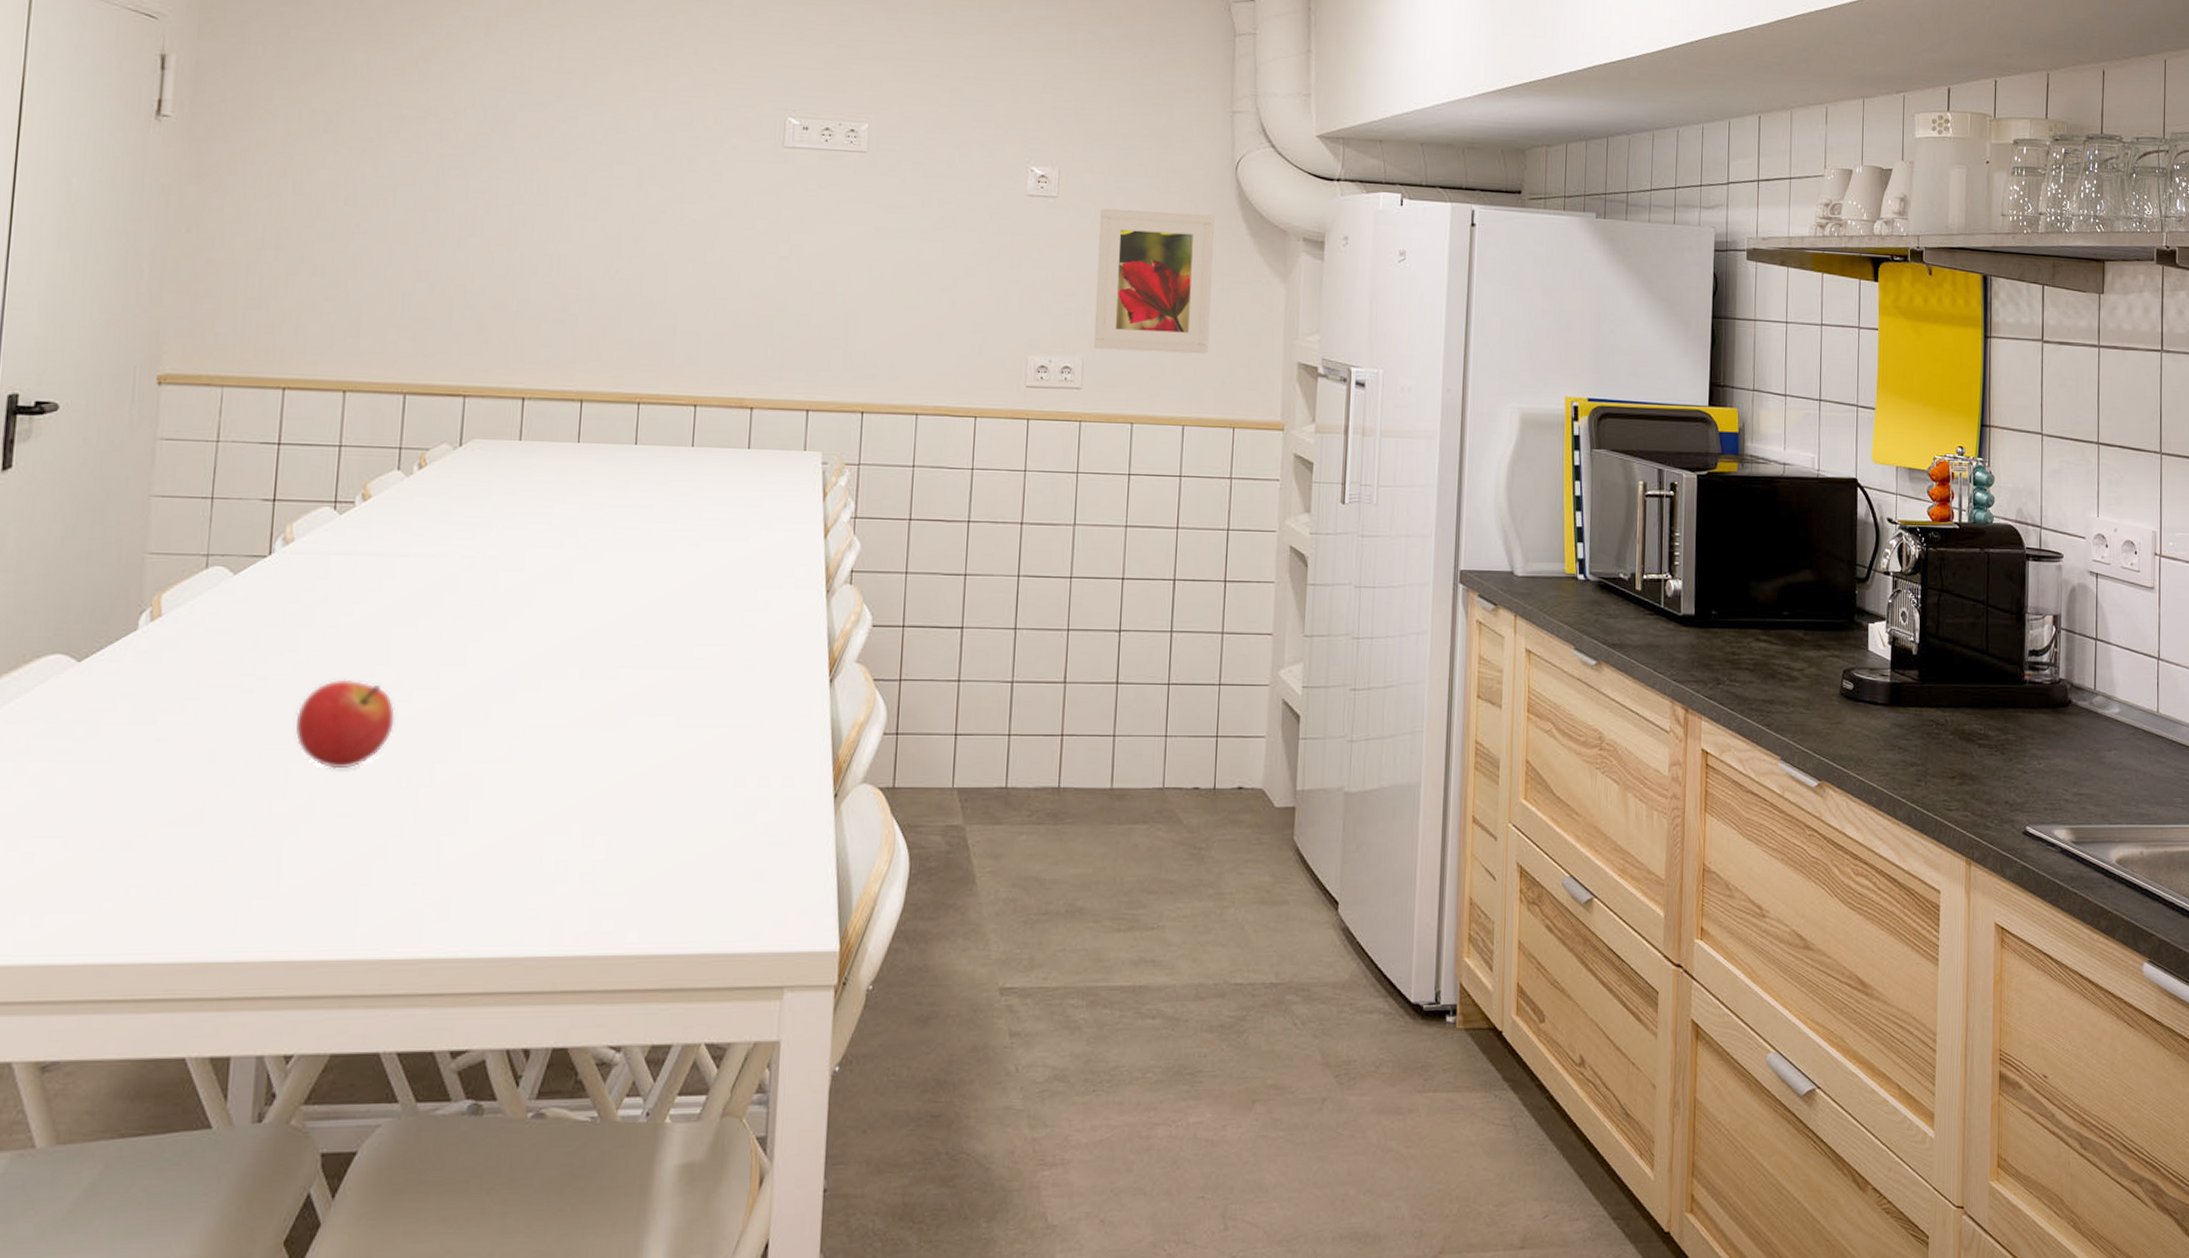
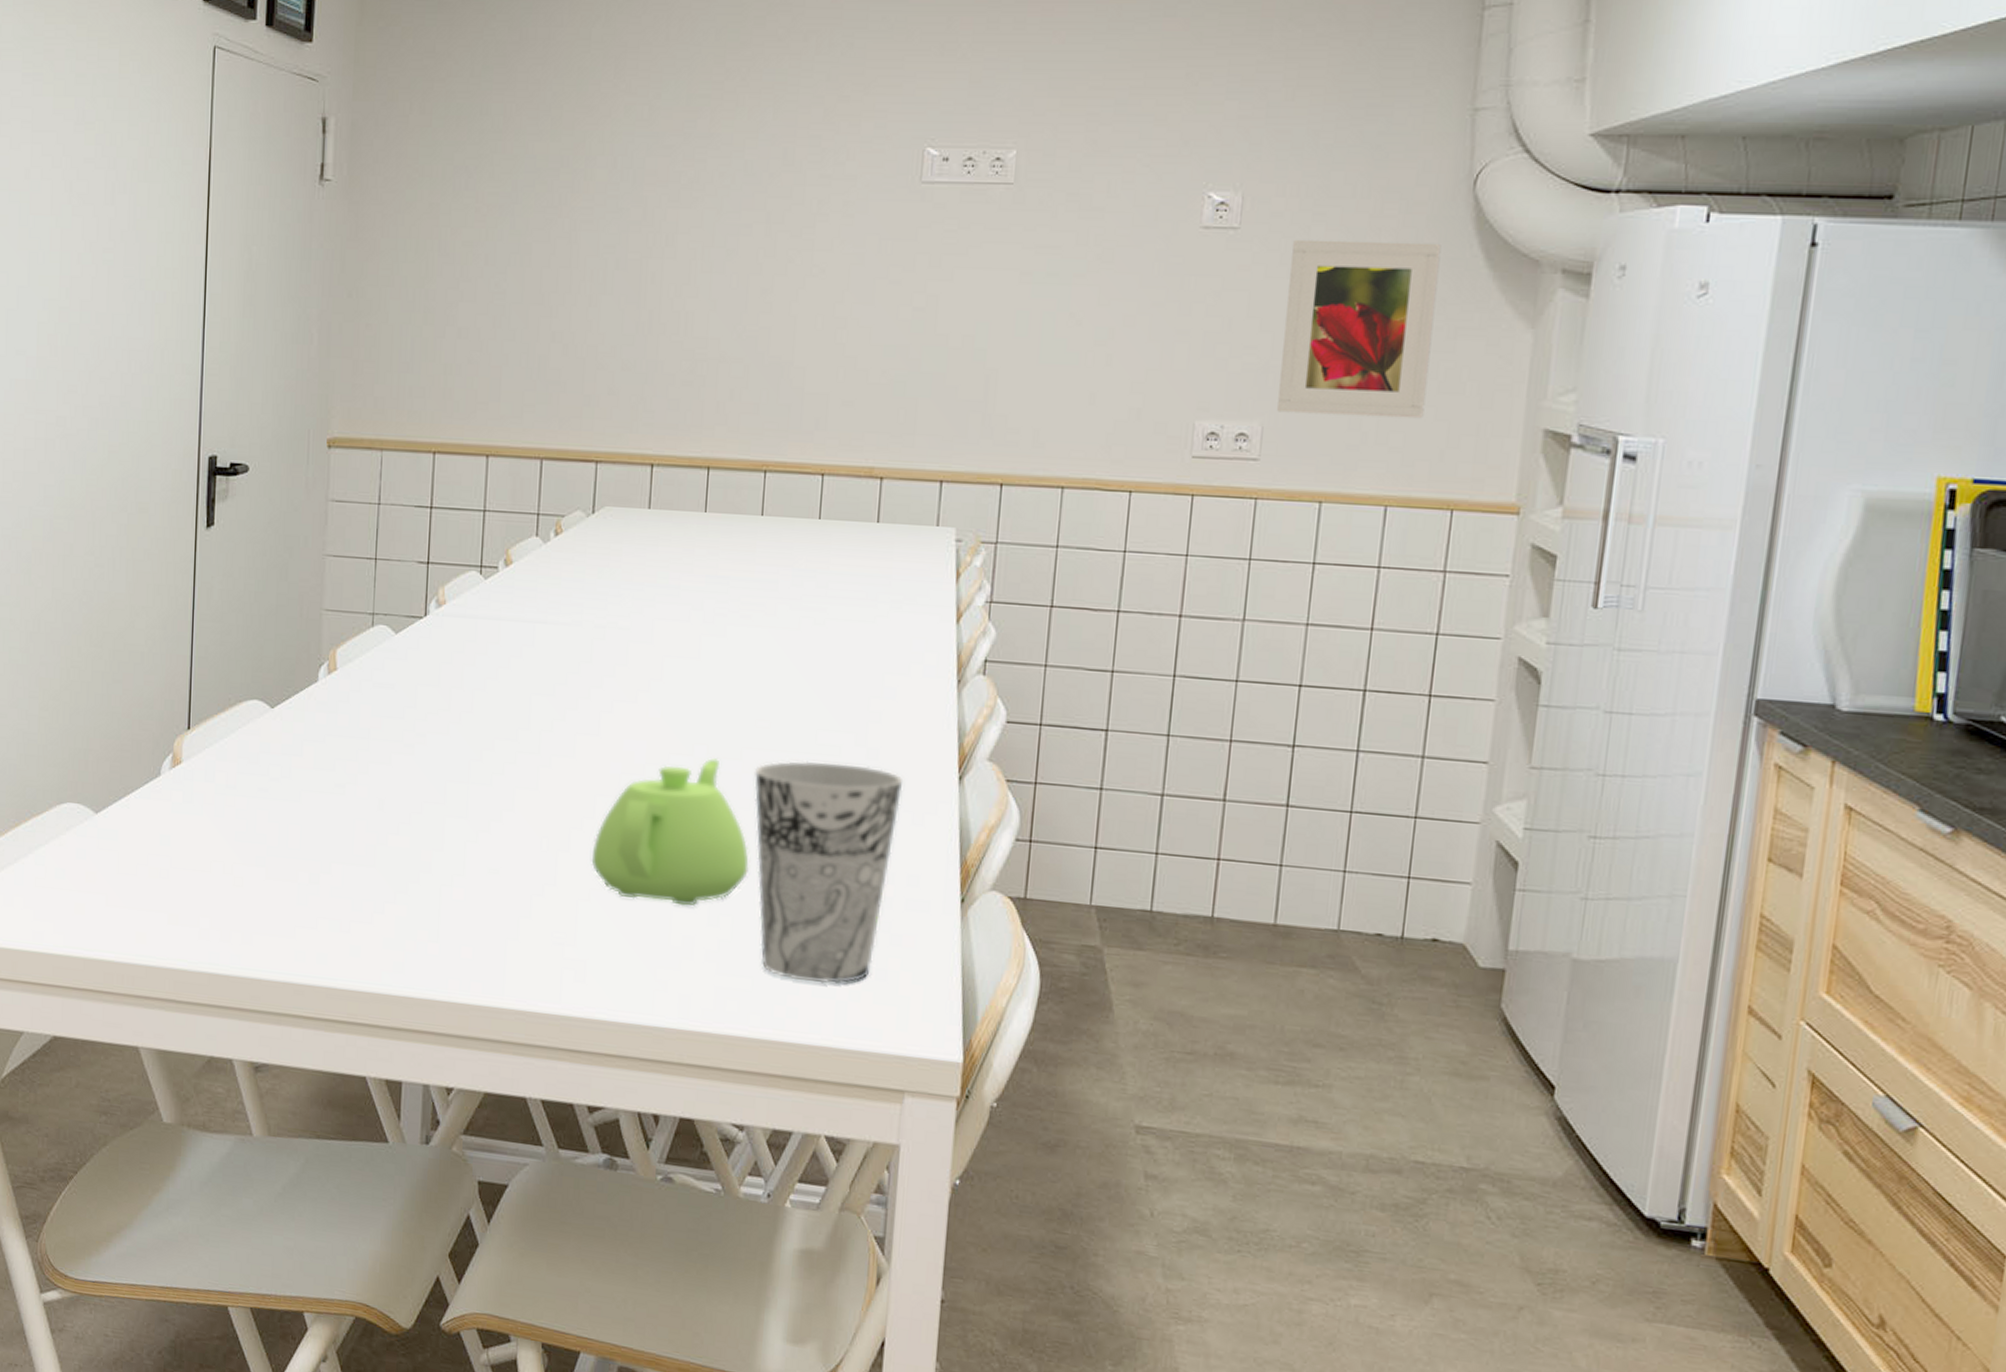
fruit: present [296,679,395,769] -> none [450,740,536,827]
teapot: none [456,680,625,830] -> present [591,758,749,907]
cup: none [629,675,777,891] -> present [753,761,904,984]

